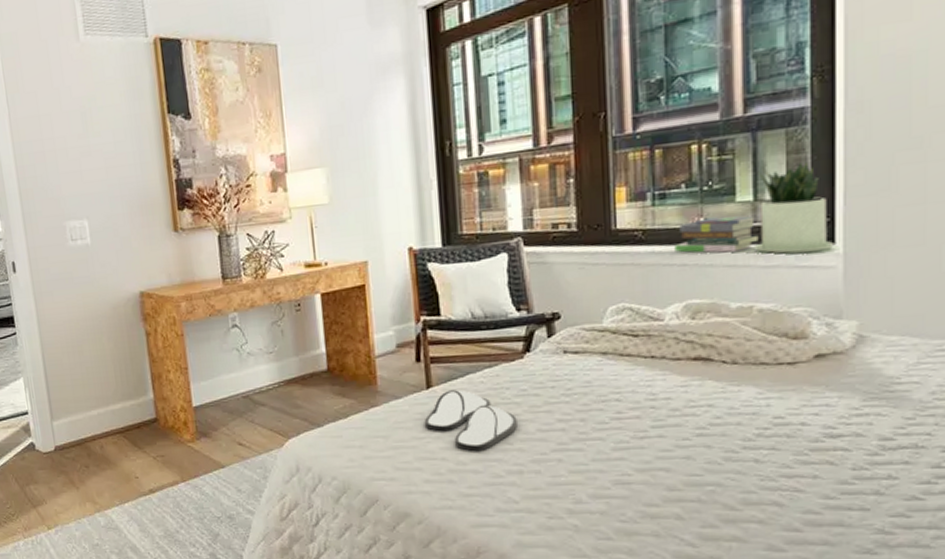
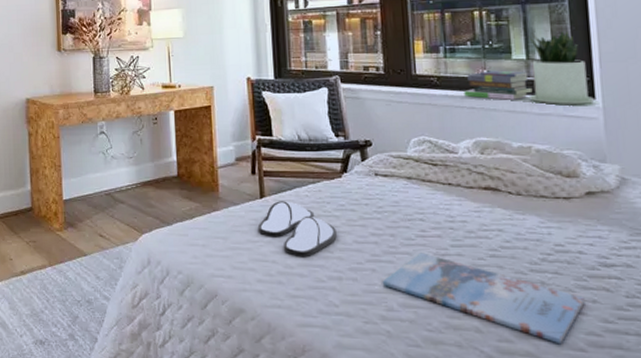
magazine: none [569,437,804,526] -> present [382,252,585,345]

